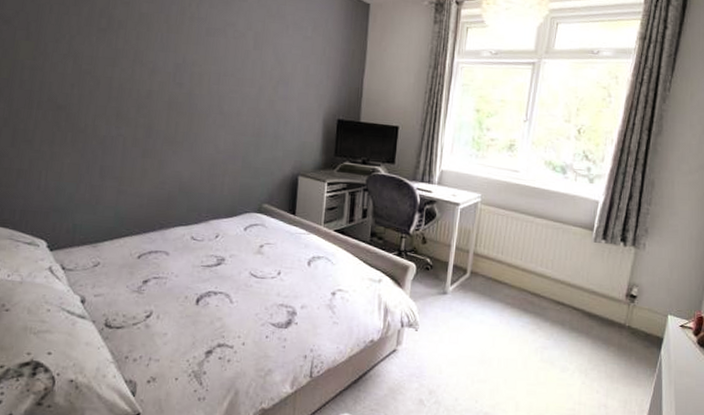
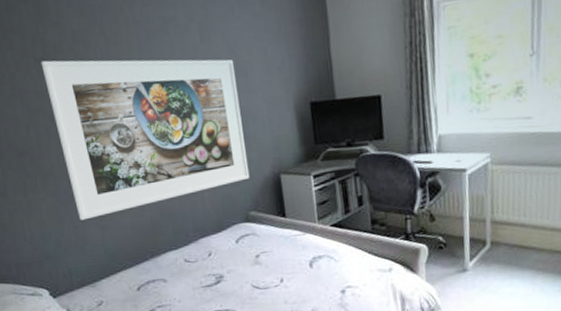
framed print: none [99,31,279,182] -> present [41,59,250,221]

